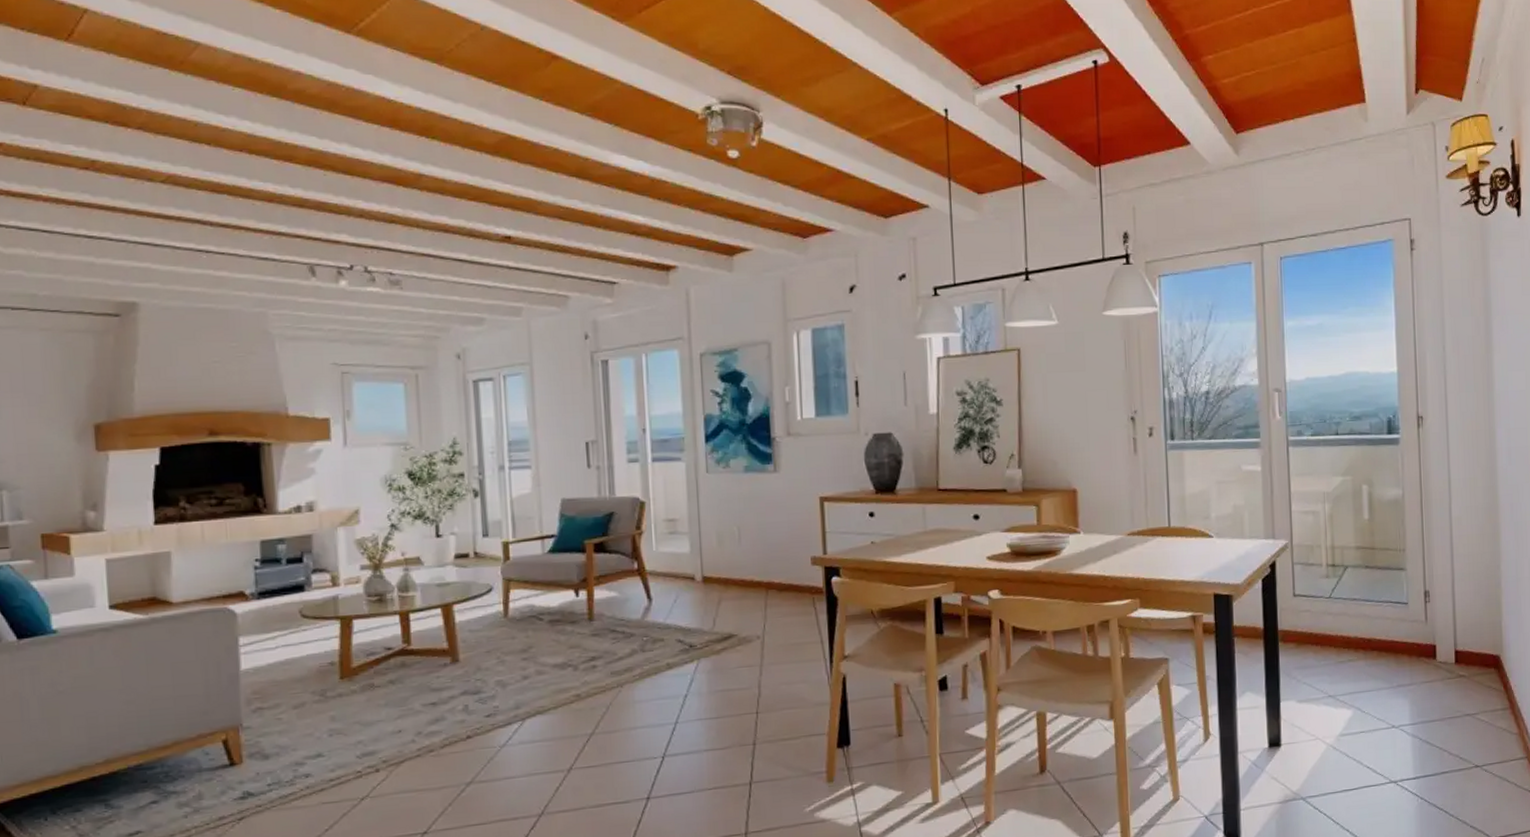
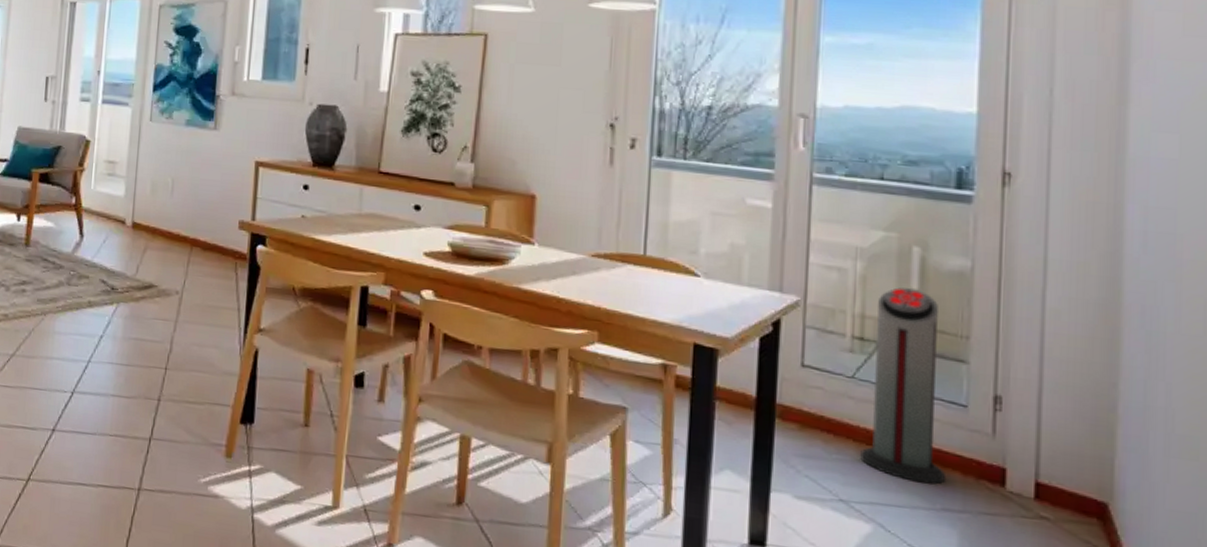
air purifier: none [1340,519,1397,670] -> present [860,287,945,485]

